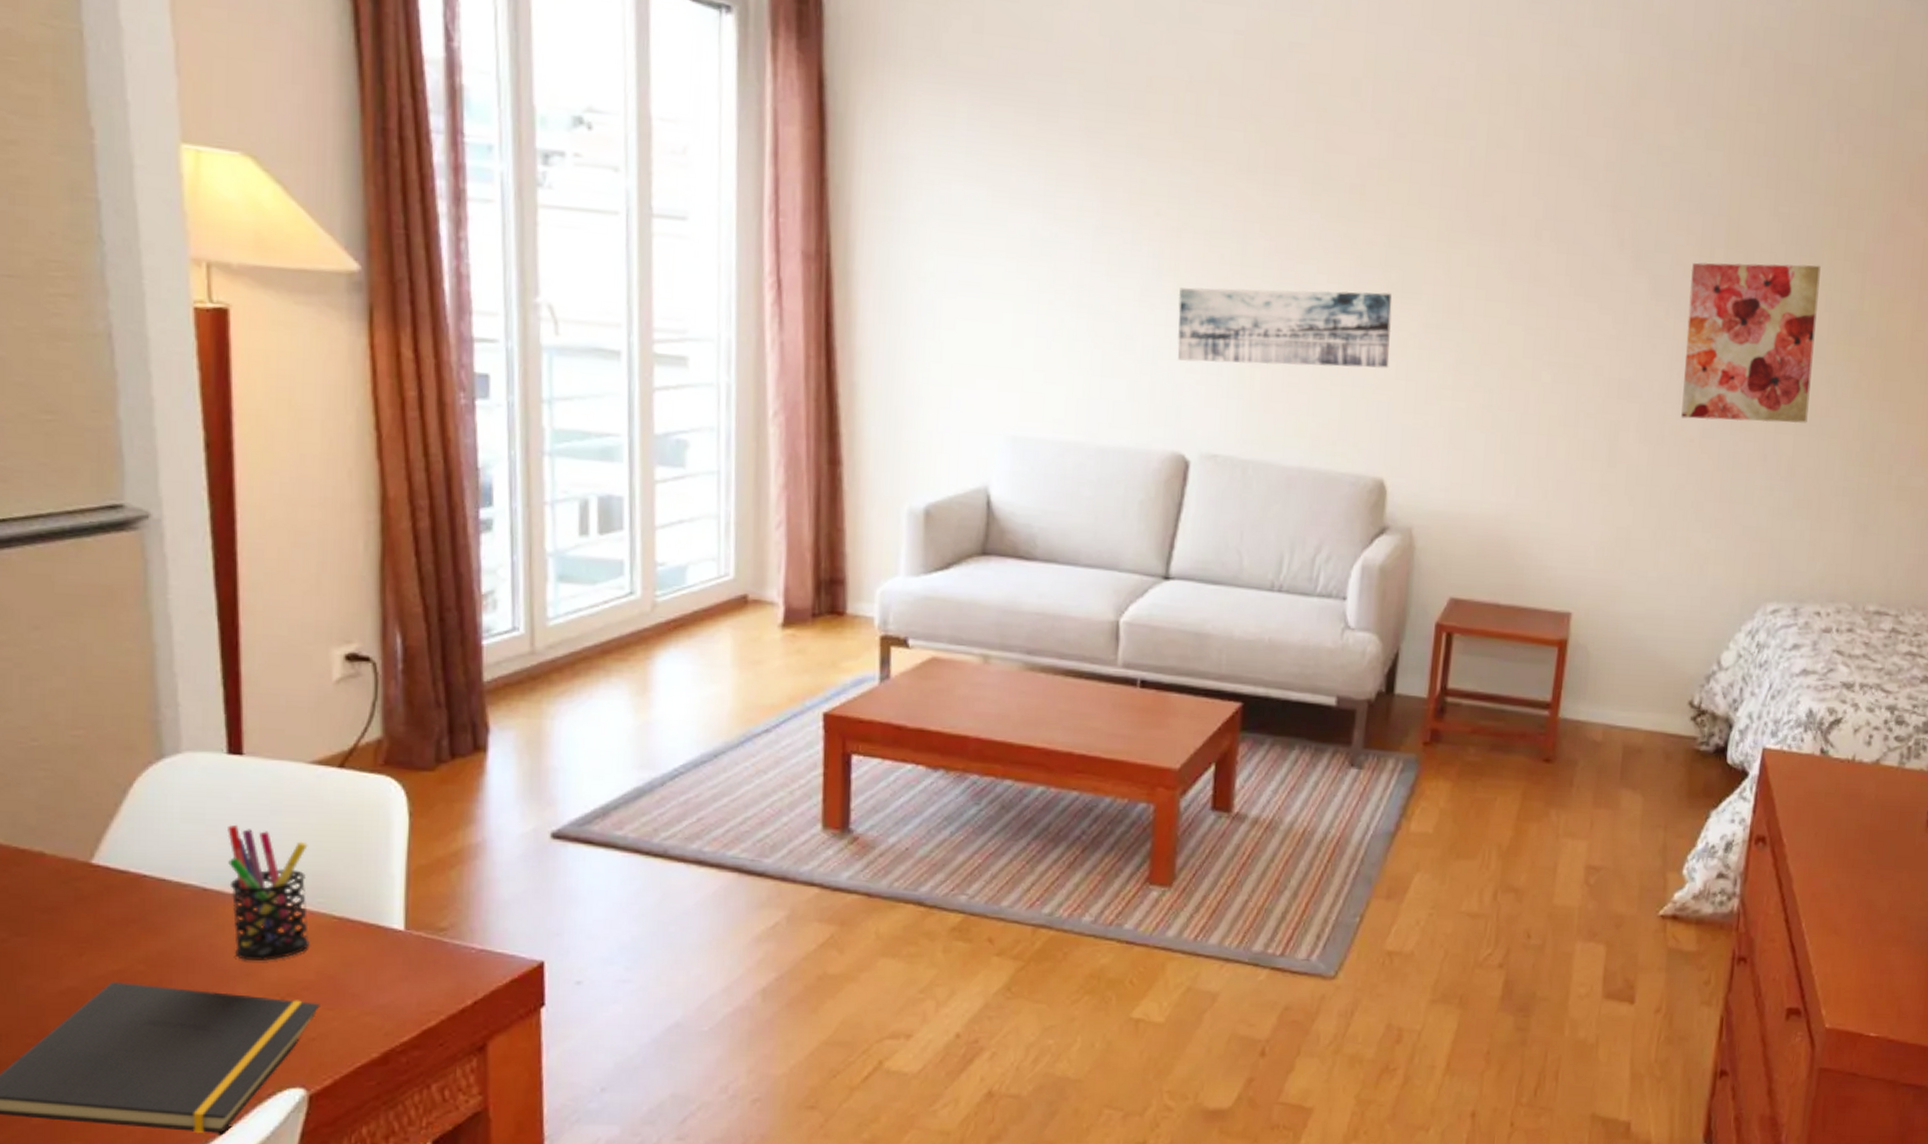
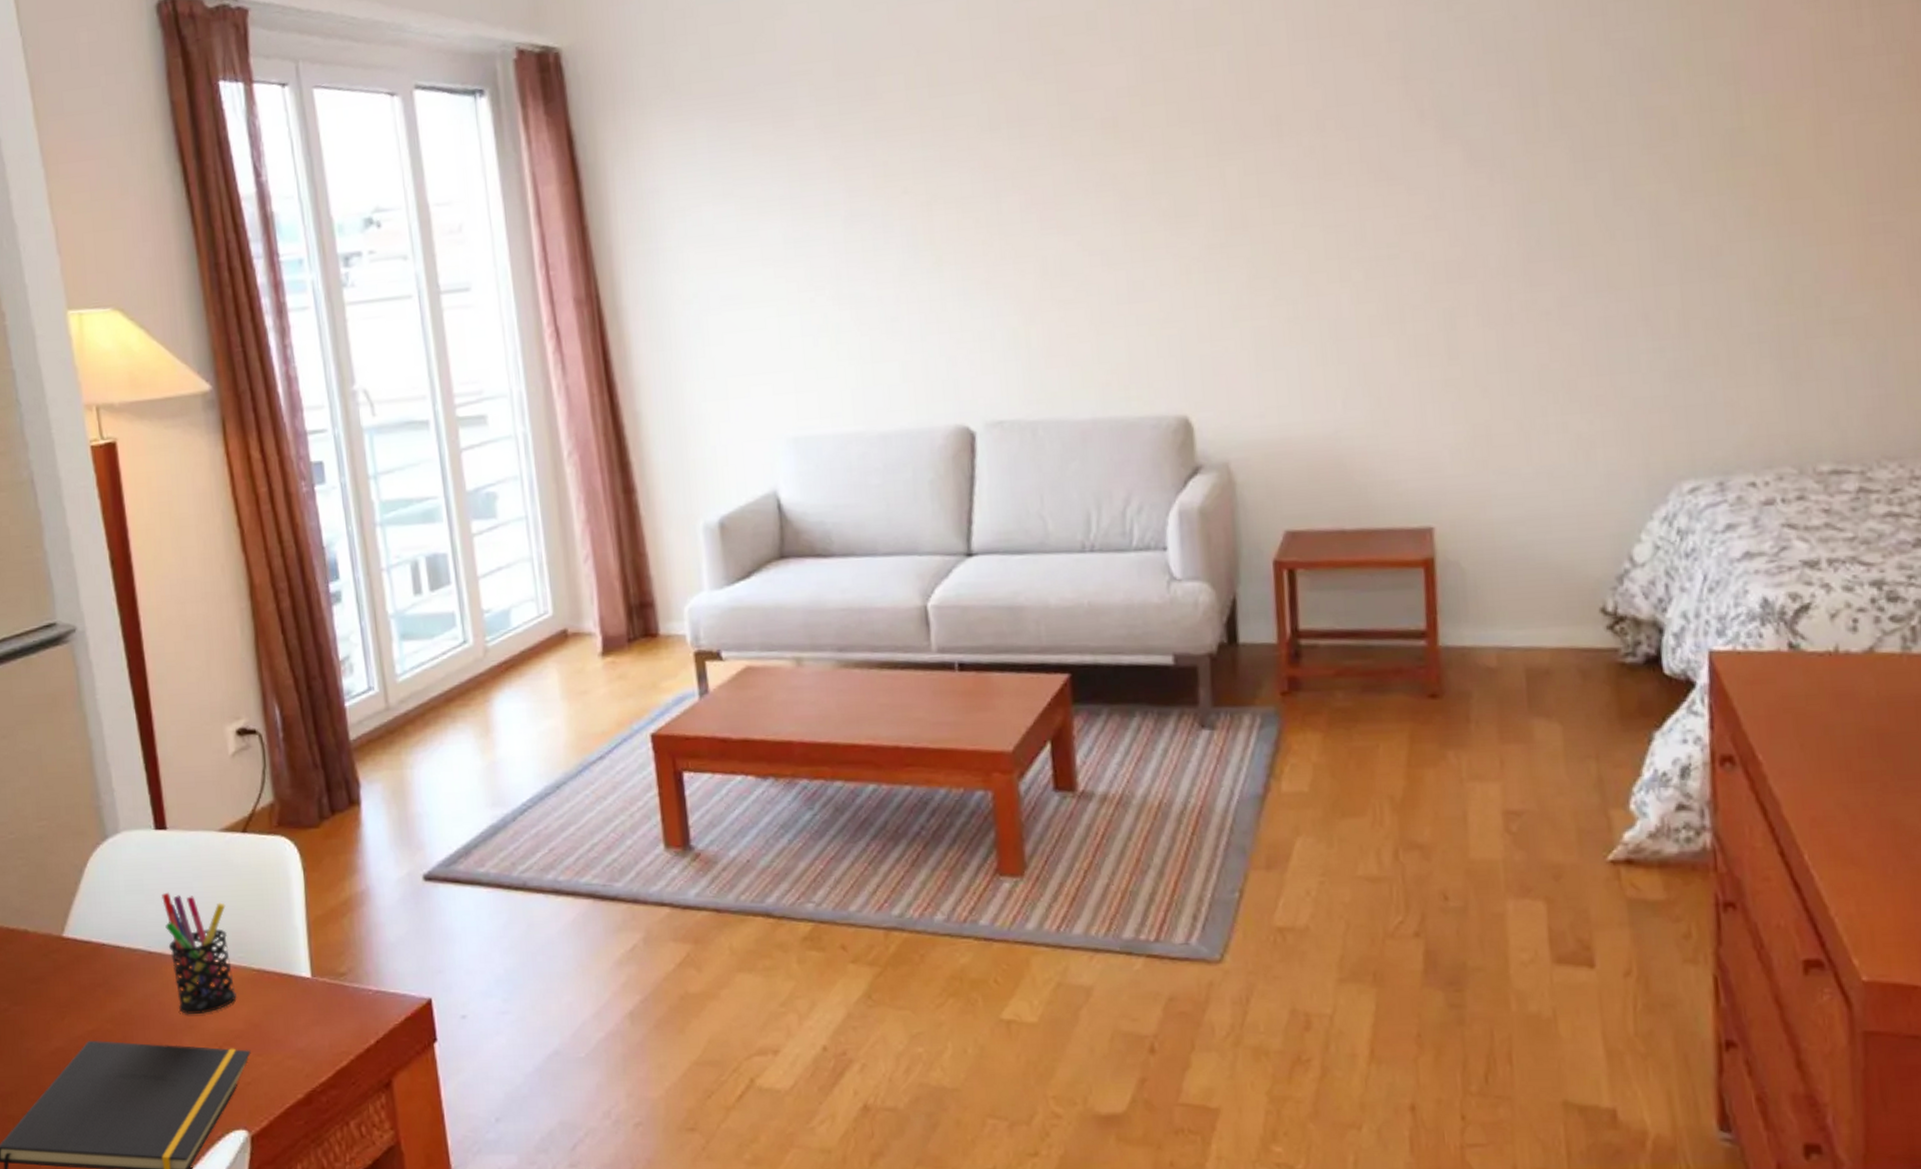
wall art: present [1177,287,1392,369] -> none [938,221,1174,332]
wall art: present [1681,262,1821,424] -> none [1512,87,1694,290]

